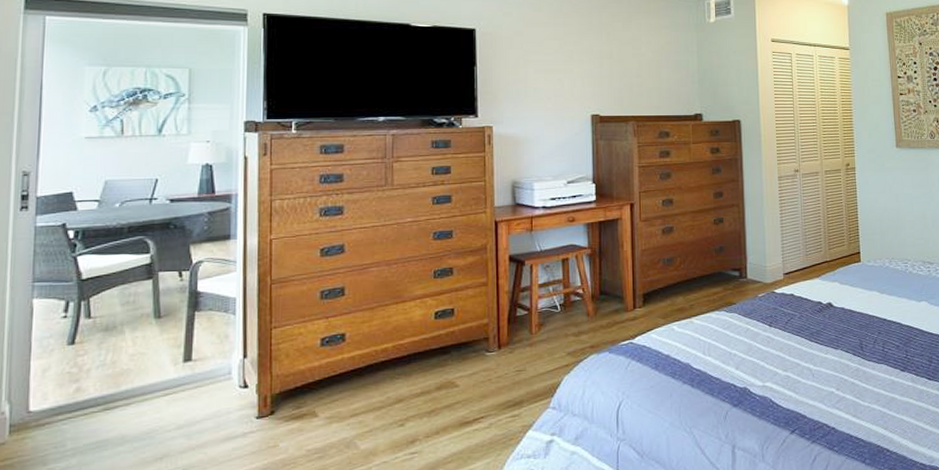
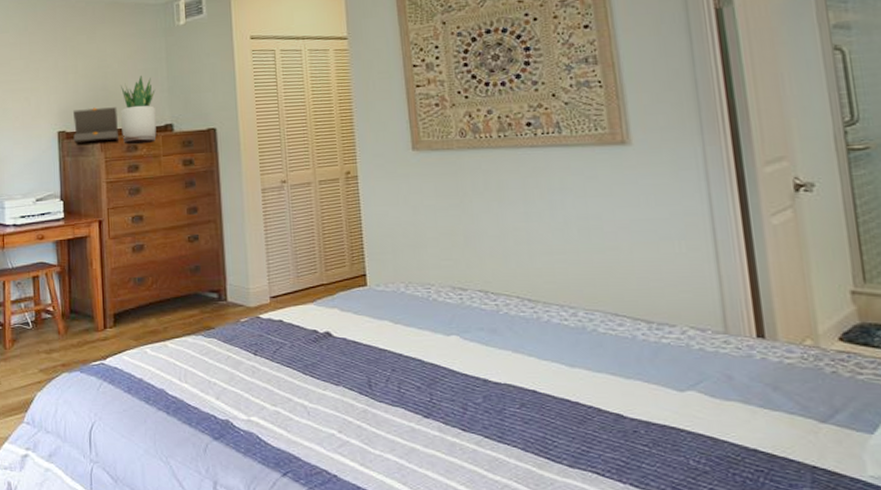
jewelry box: none [607,93,651,130] -> present [73,107,118,146]
planter: none [654,66,687,132] -> present [121,76,157,145]

